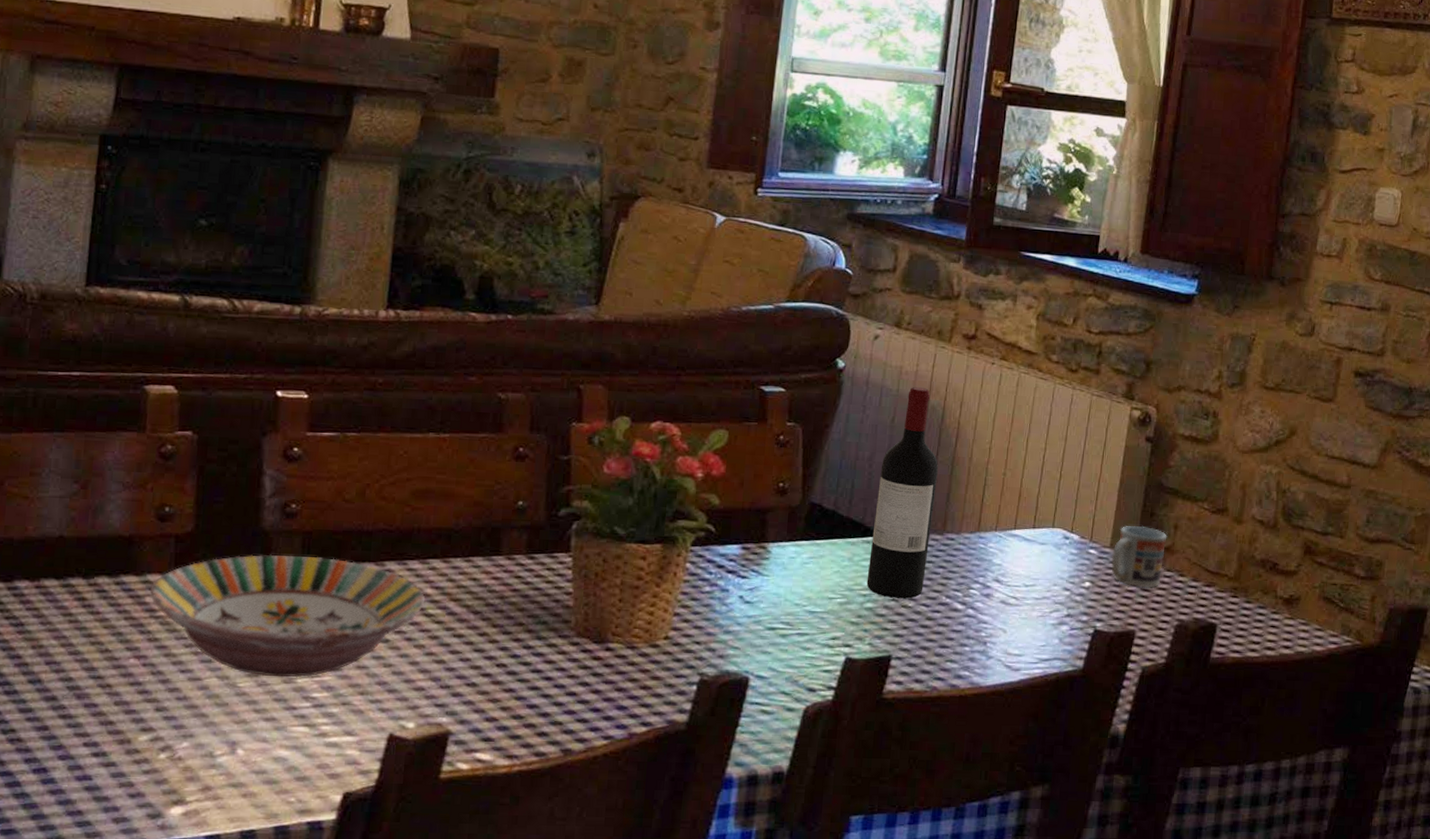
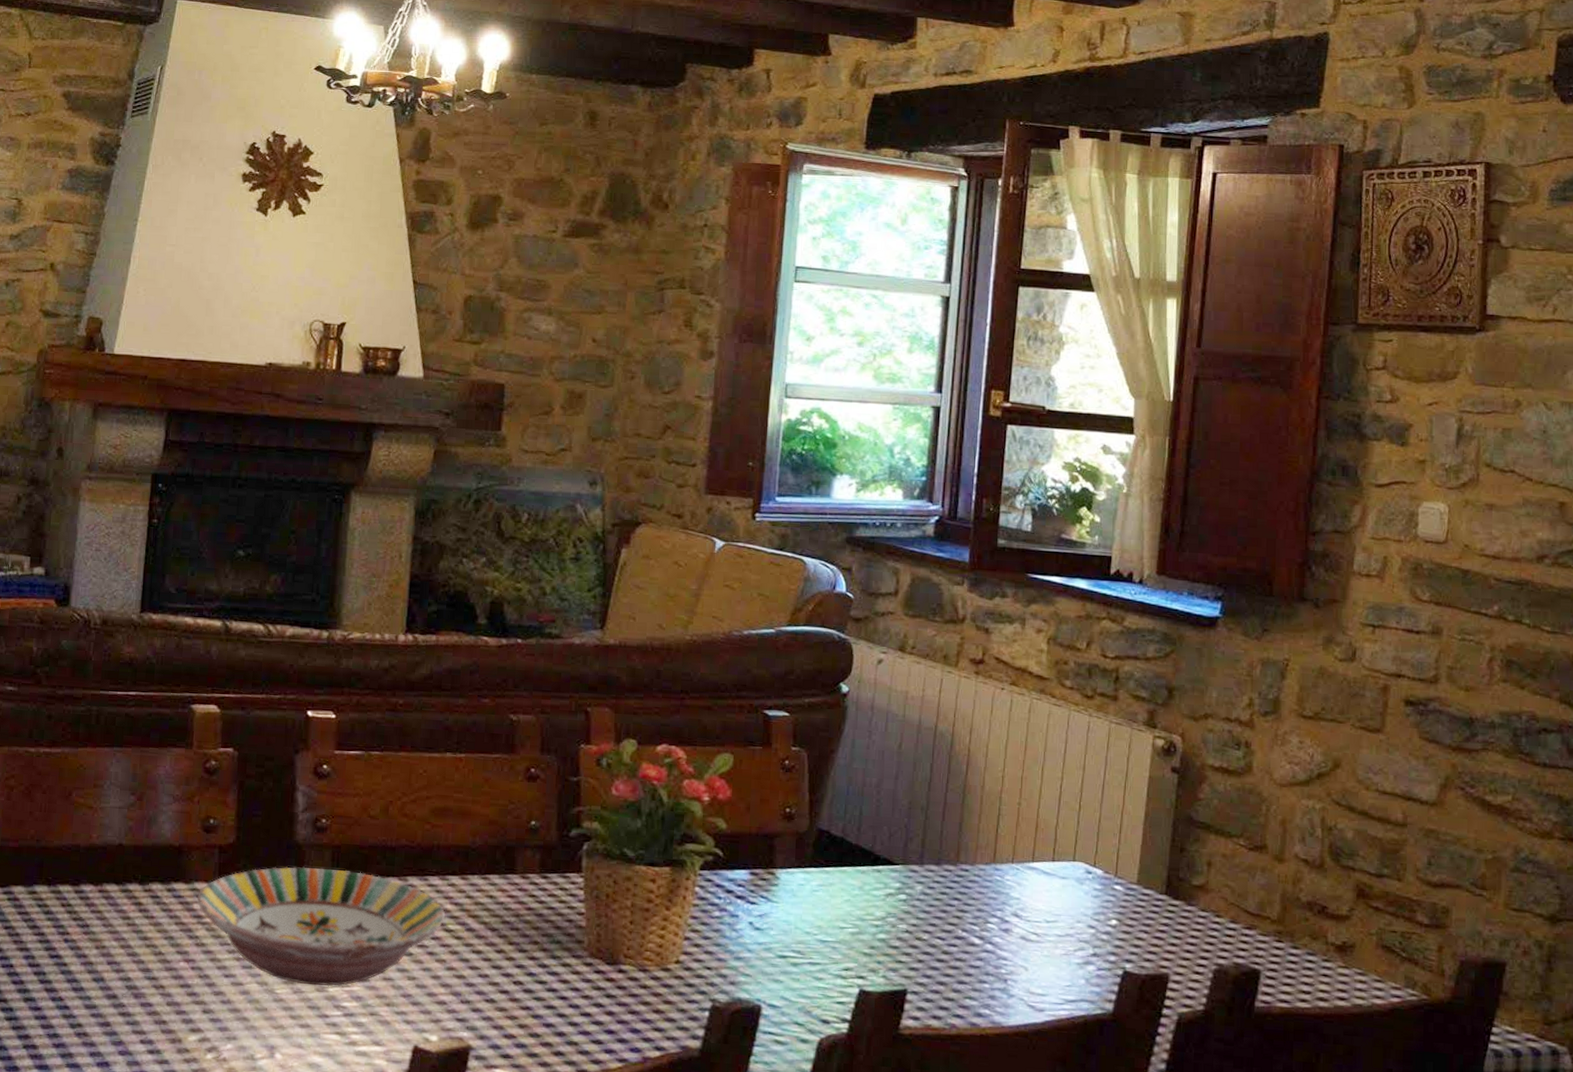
wine bottle: present [866,386,938,599] -> none [878,712,949,931]
cup: present [1111,525,1167,587] -> none [1138,861,1200,928]

